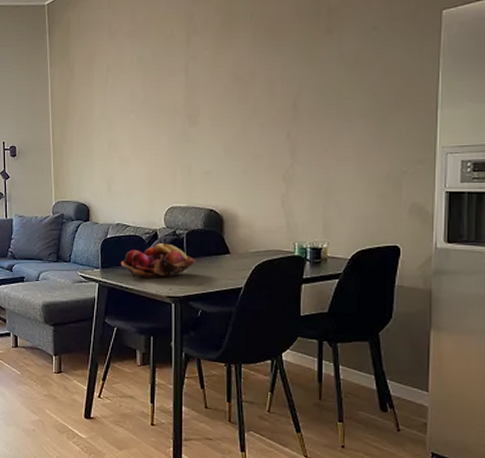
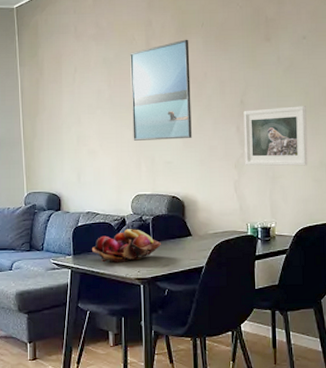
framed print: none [168,34,236,148] -> present [130,39,192,141]
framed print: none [295,109,372,179] -> present [243,106,308,166]

